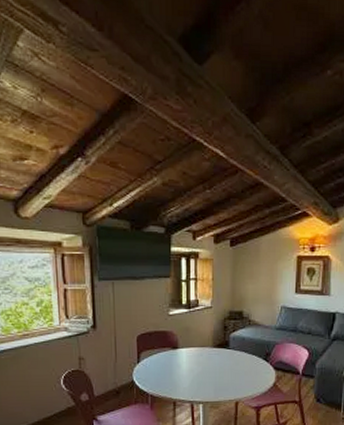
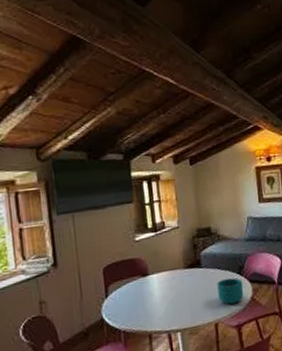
cup: none [242,363,268,387] -> present [217,278,243,305]

